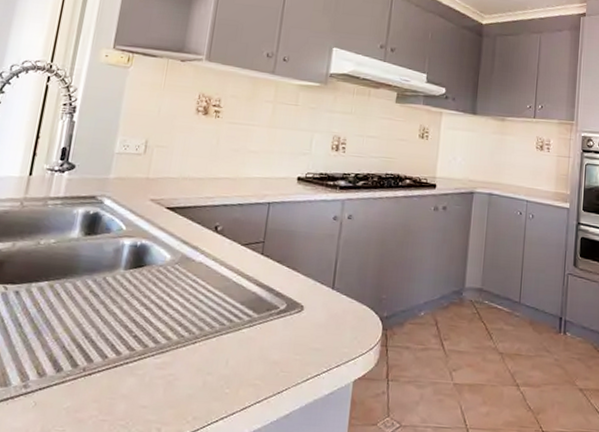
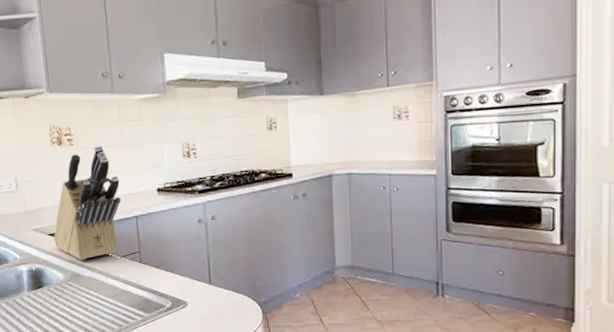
knife block: none [171,122,260,242] -> present [54,145,121,260]

